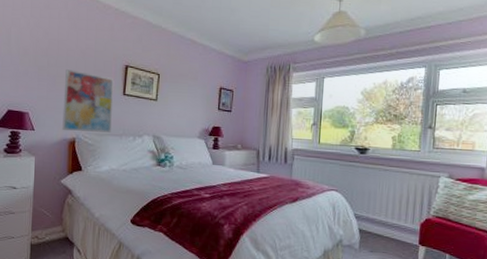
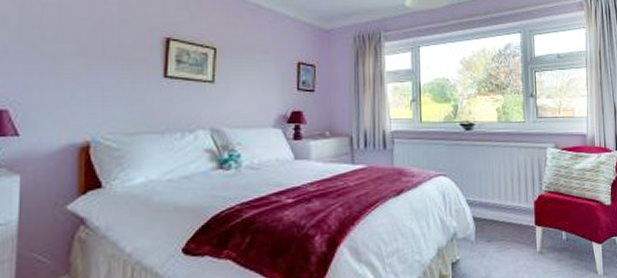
wall art: present [62,69,114,133] -> none [68,45,150,132]

